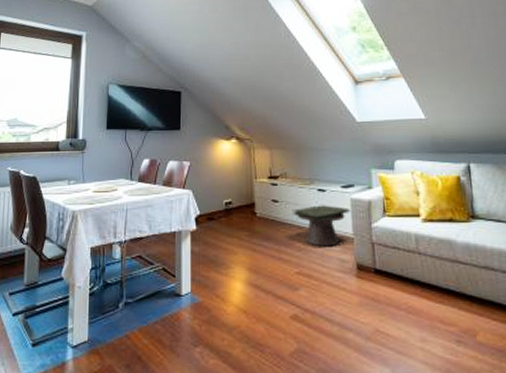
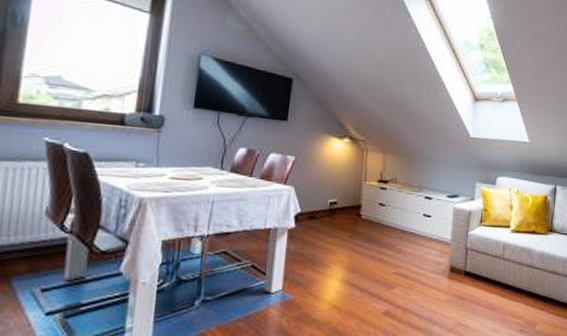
side table: present [292,205,350,247] -> none [397,211,452,251]

